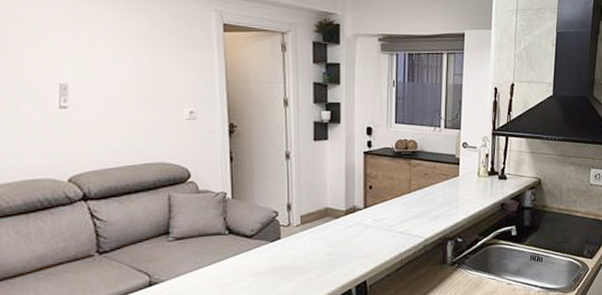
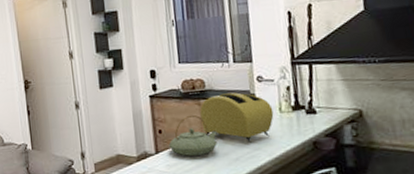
teapot: none [377,173,423,212] -> present [168,114,217,156]
toaster: none [410,156,473,202] -> present [200,92,274,143]

